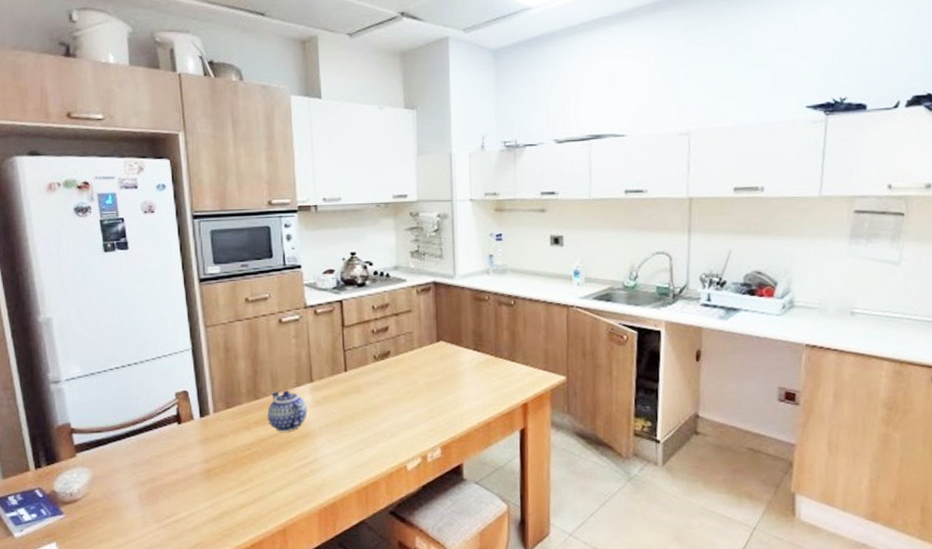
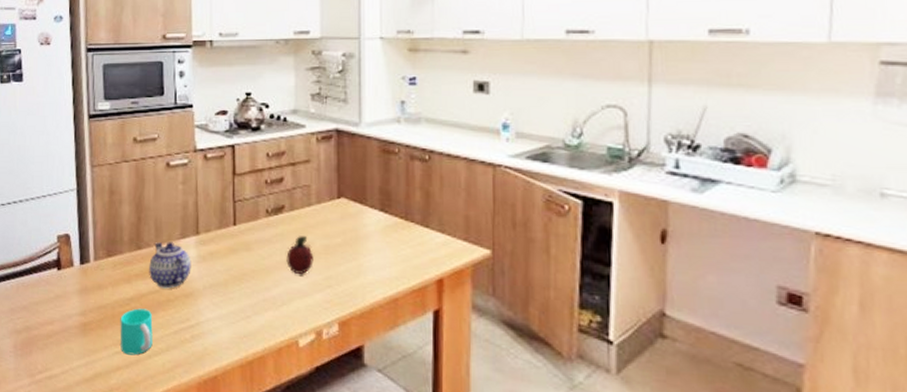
cup: none [242,451,275,493] -> present [120,308,153,356]
fruit: none [393,376,418,409] -> present [286,236,313,274]

